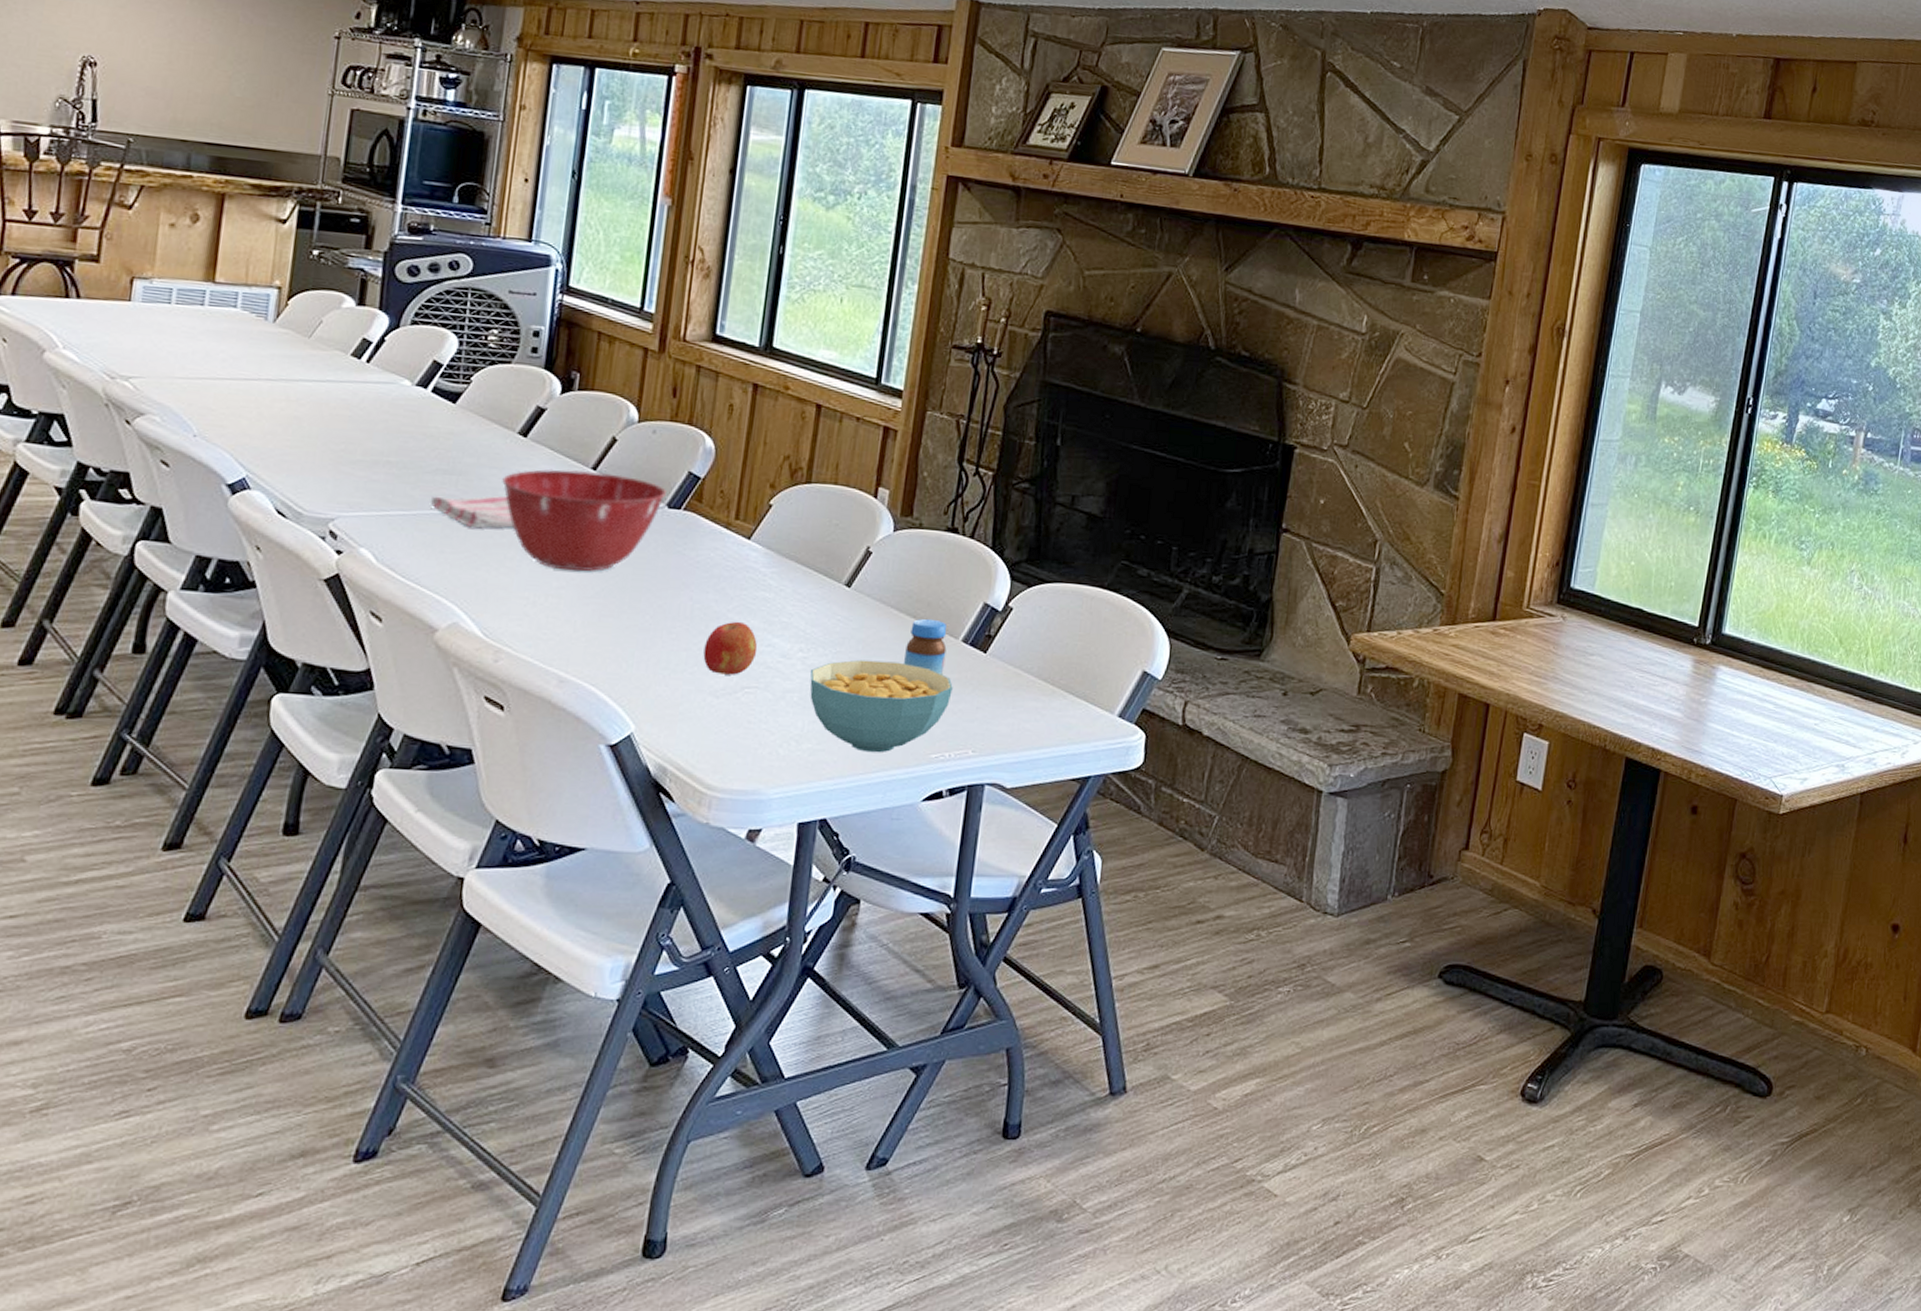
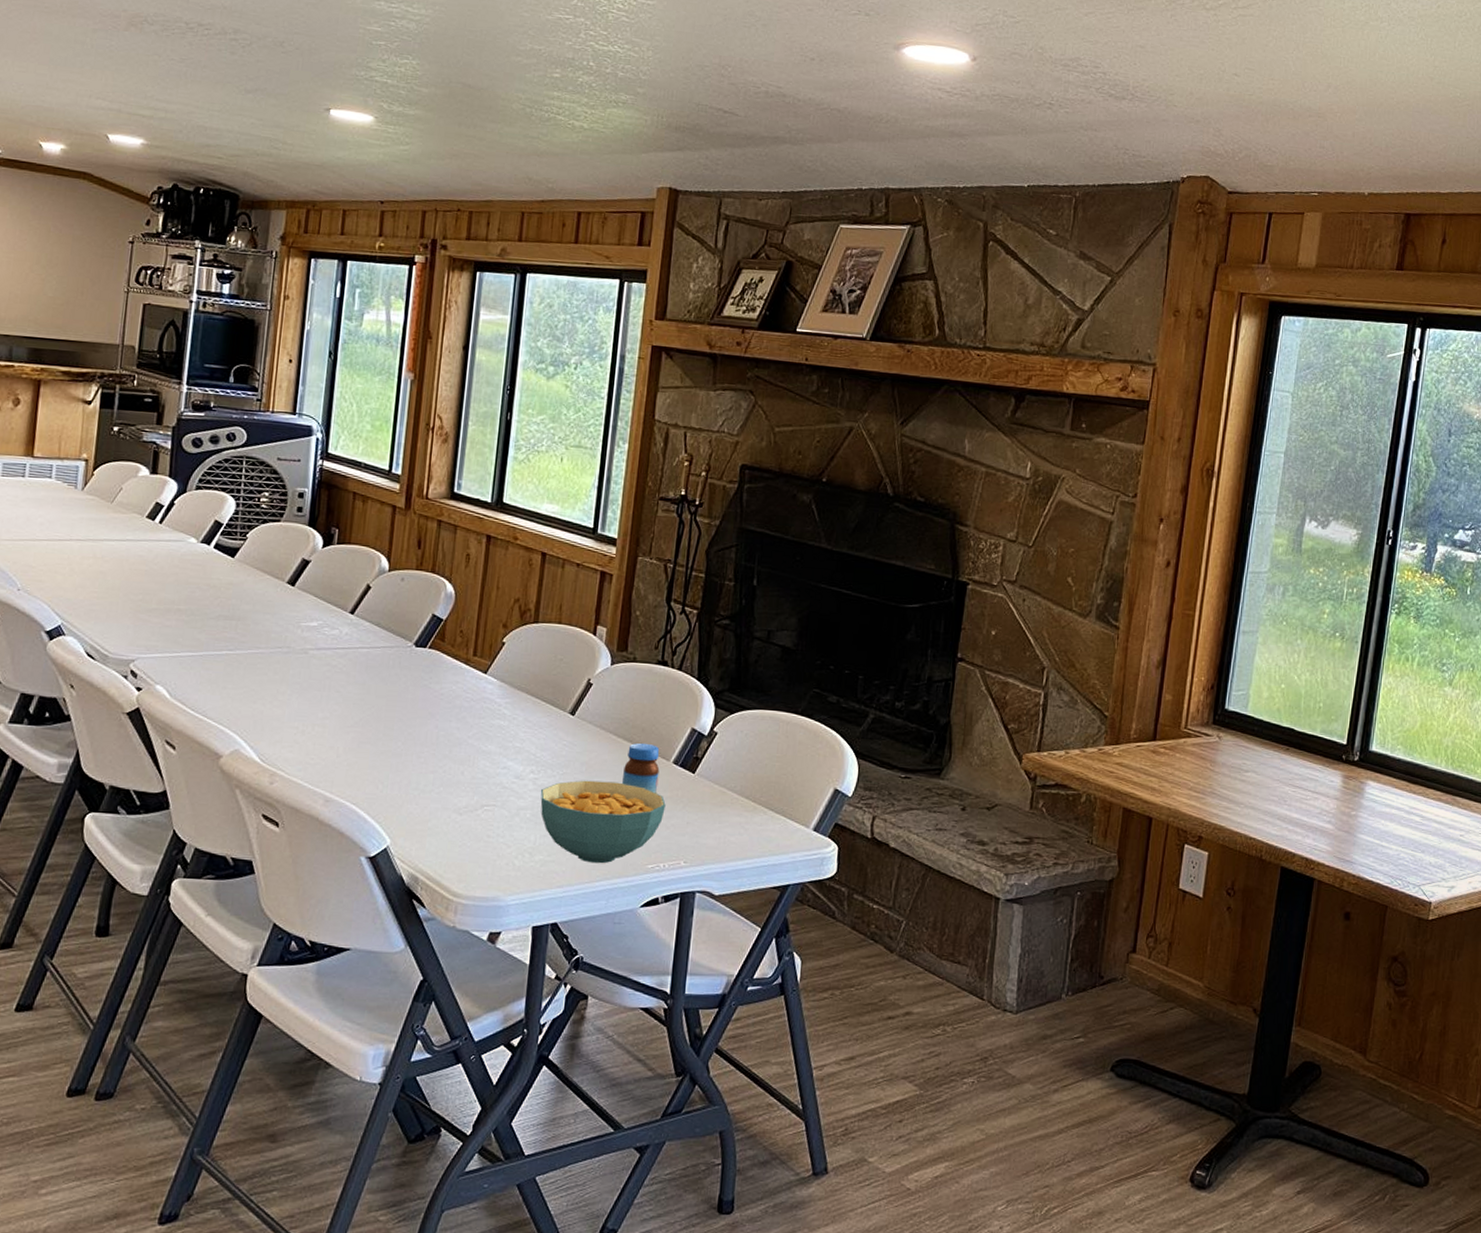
dish towel: present [430,495,515,529] -> none [214,637,285,667]
mixing bowl: present [502,469,666,572] -> none [274,613,414,704]
fruit: present [703,621,758,675] -> none [448,746,495,795]

